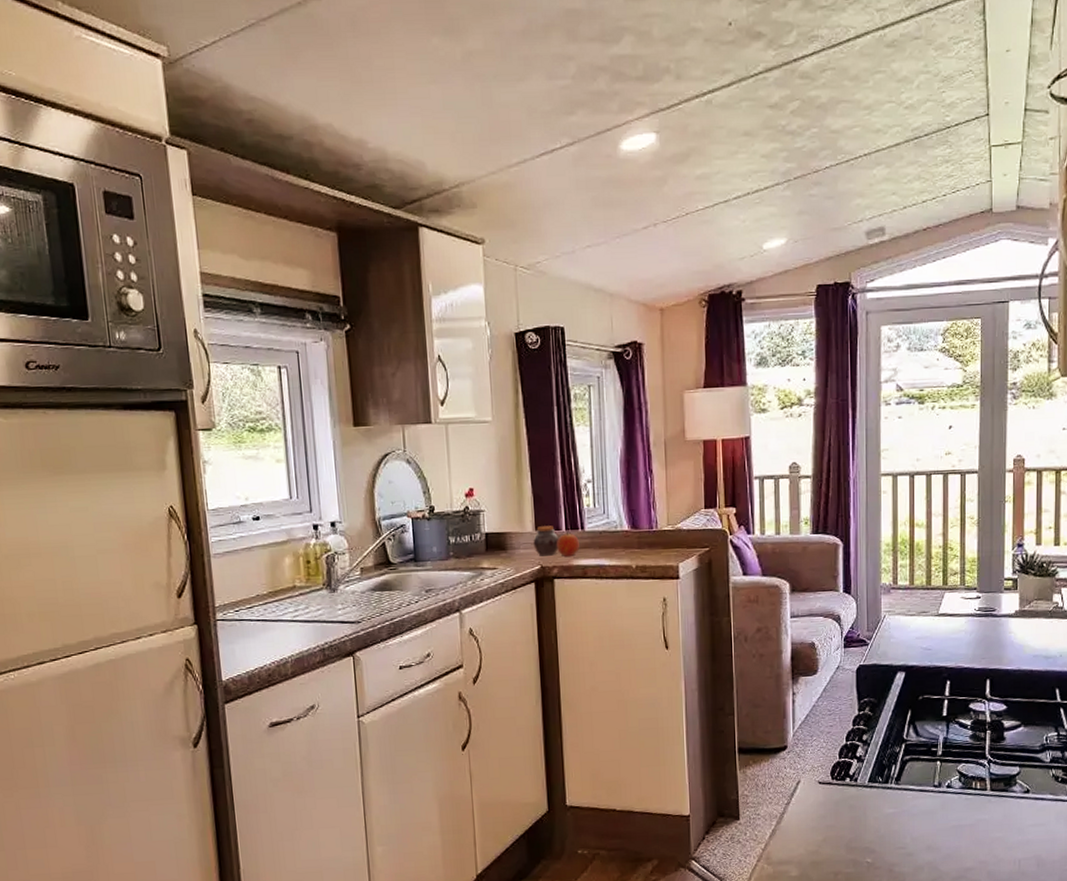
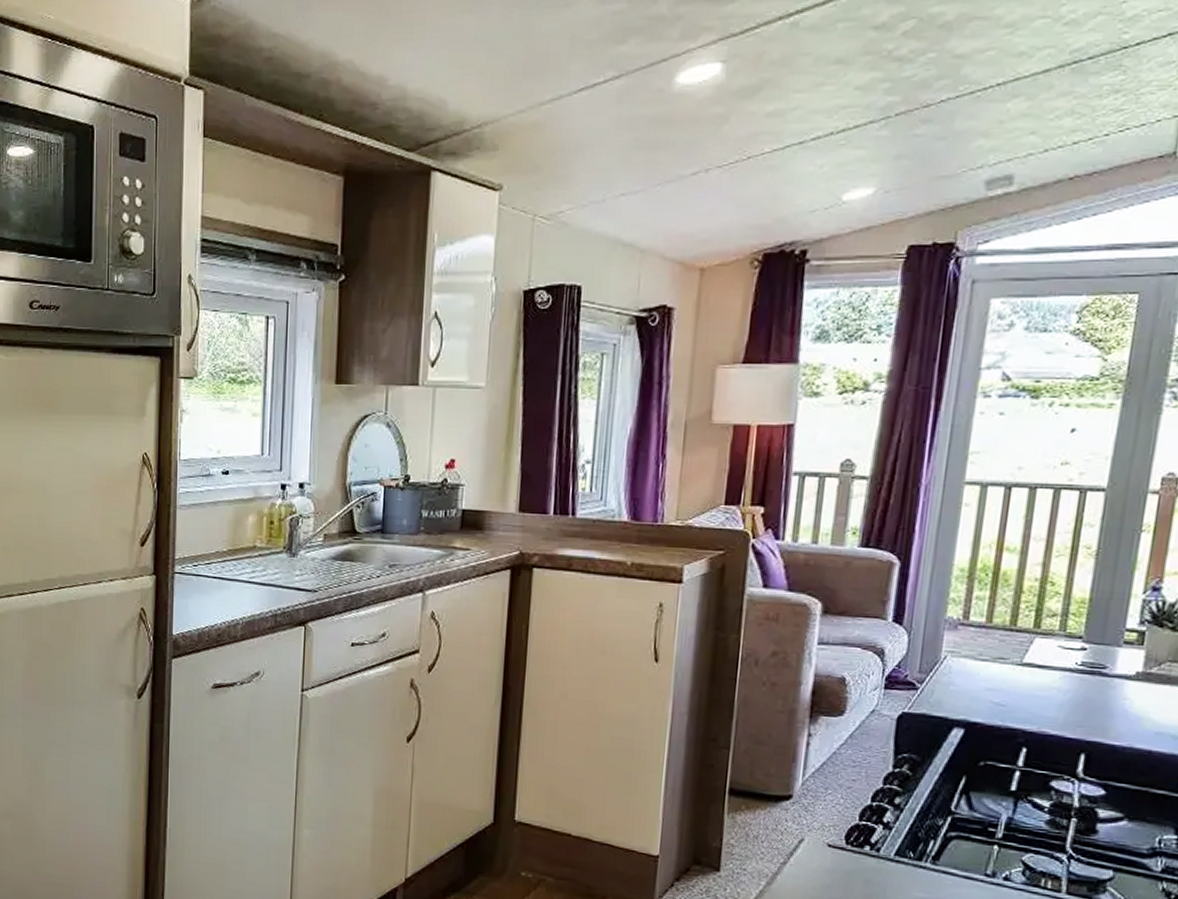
jar: present [533,525,559,556] -> none [514,507,545,542]
fruit: present [557,531,579,558] -> none [541,516,568,545]

